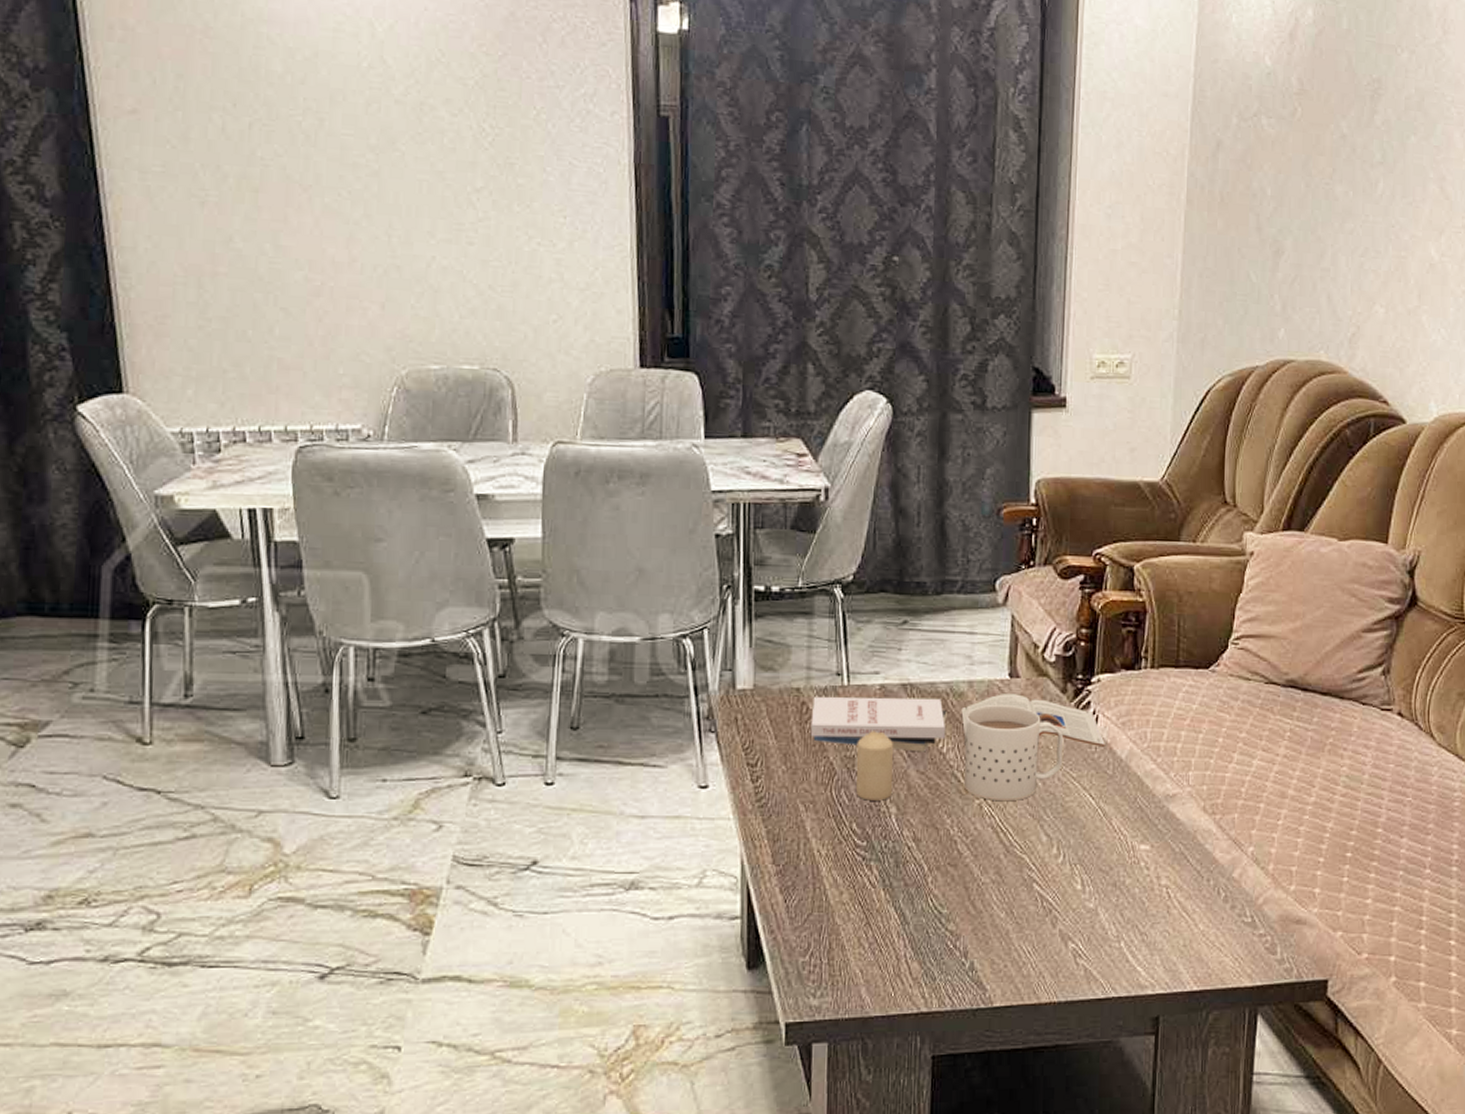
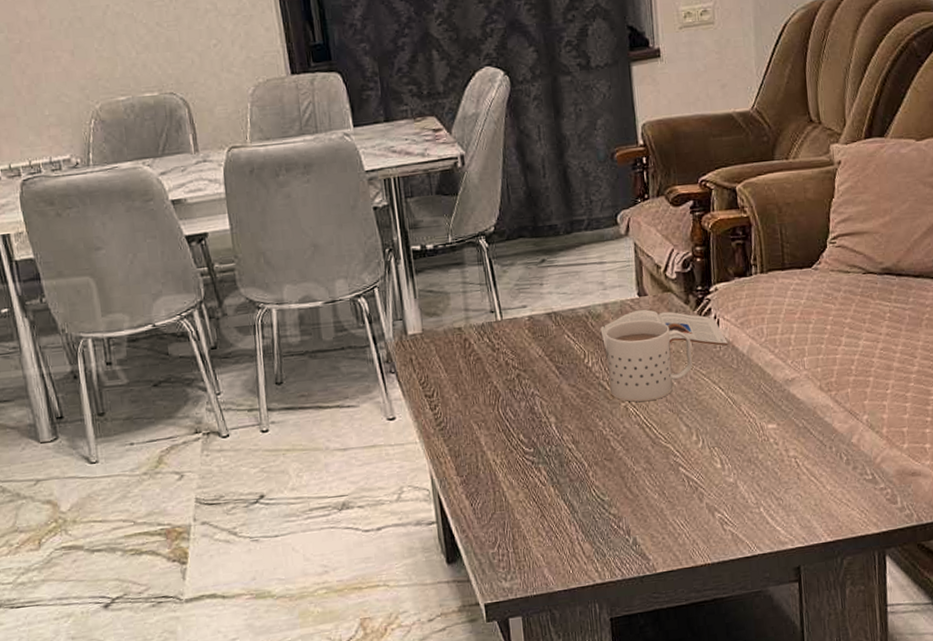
books: present [810,696,947,752] -> none [473,321,589,371]
candle: present [856,731,894,801] -> none [515,355,550,415]

